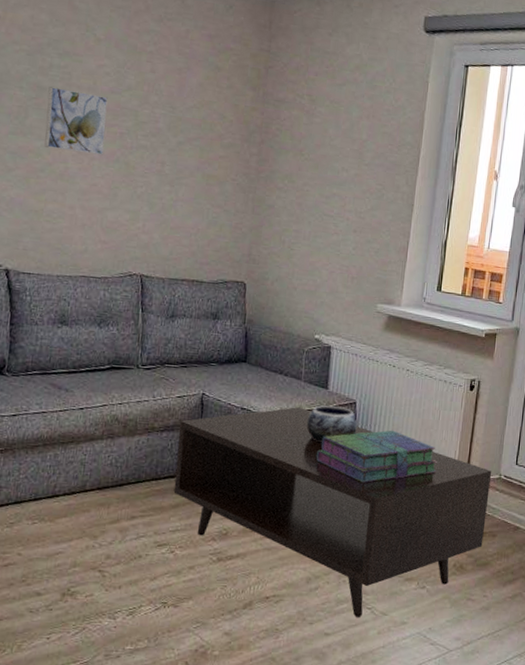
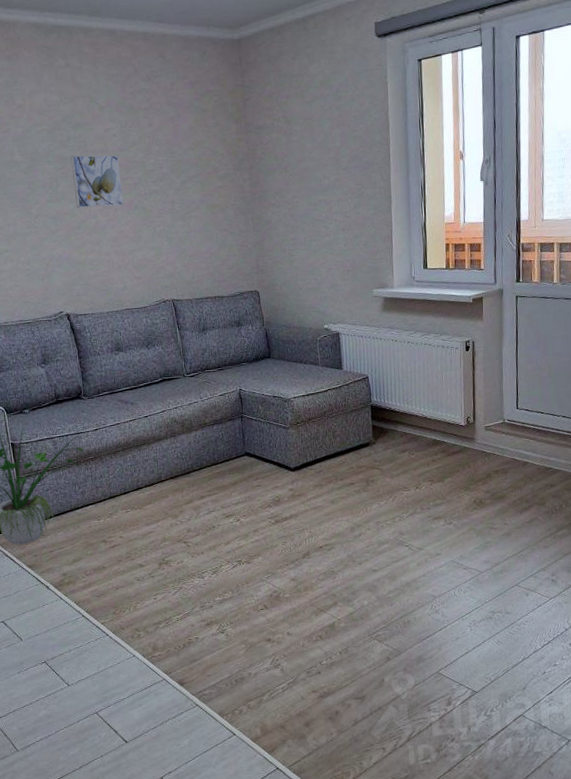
coffee table: present [173,407,492,617] -> none [225,388,497,554]
decorative bowl: present [306,404,357,443] -> none [329,382,373,415]
stack of books: present [317,430,437,483] -> none [342,395,447,443]

